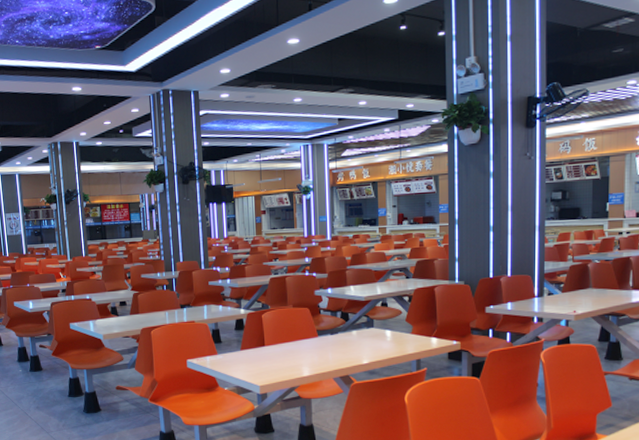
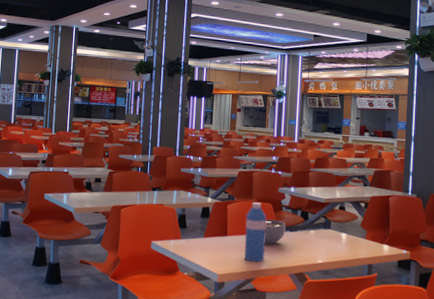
water bottle: none [282,308,307,370] -> present [244,202,266,263]
soup bowl: none [303,324,326,351] -> present [264,219,286,245]

